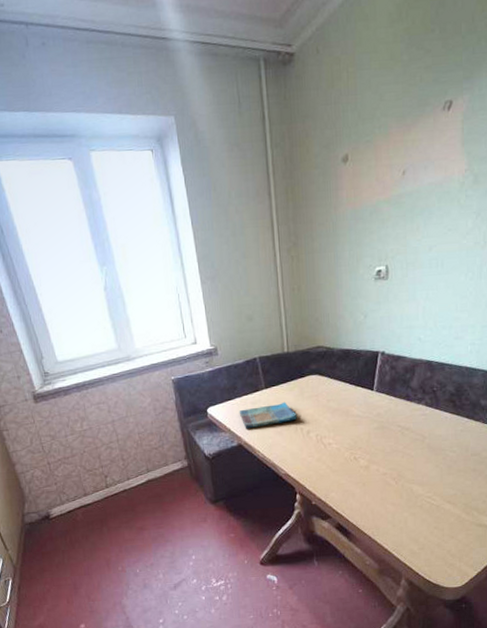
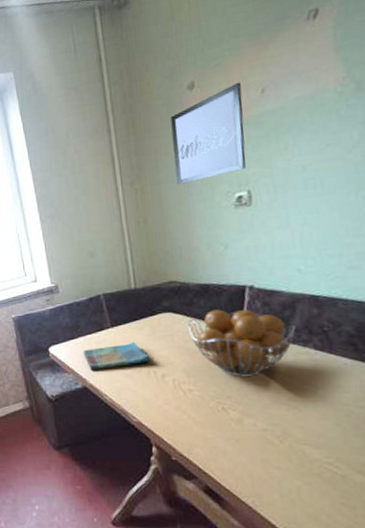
wall art: none [326,161,387,255] -> present [170,82,246,185]
fruit basket: none [330,372,414,431] -> present [187,309,296,377]

